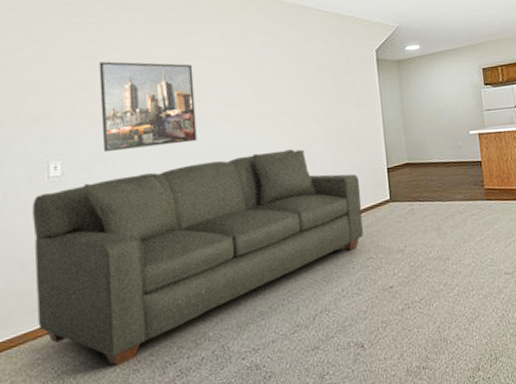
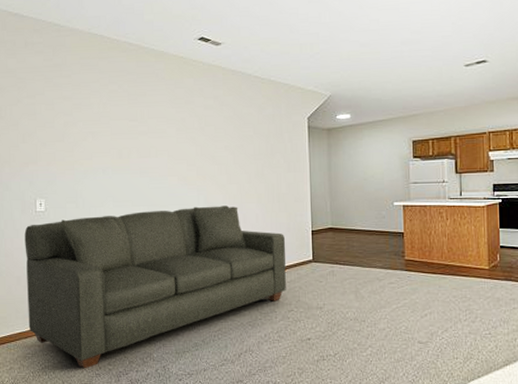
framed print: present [99,61,197,151] -> none [73,117,148,194]

